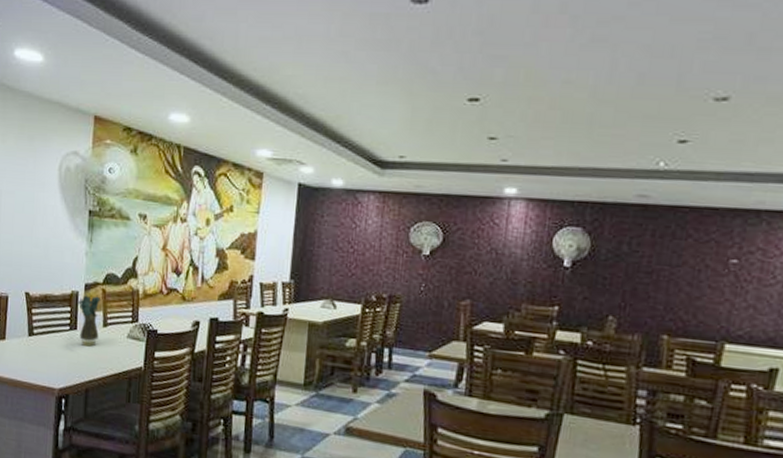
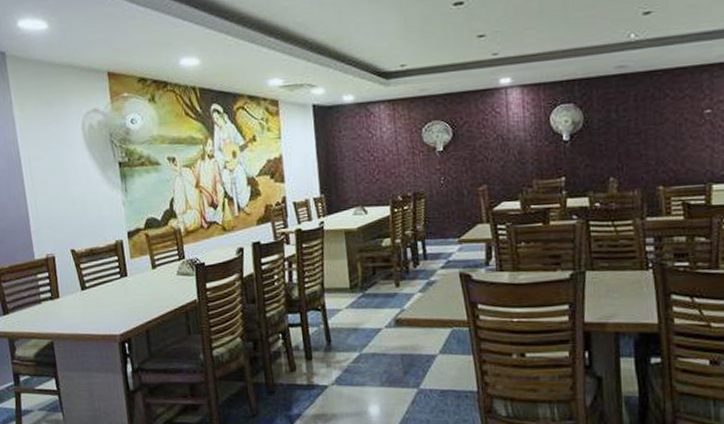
vase: present [77,293,100,347] -> none [123,240,150,290]

